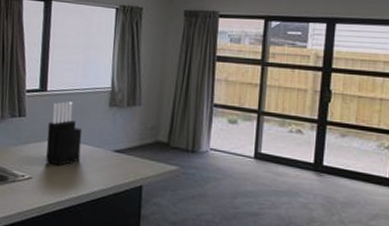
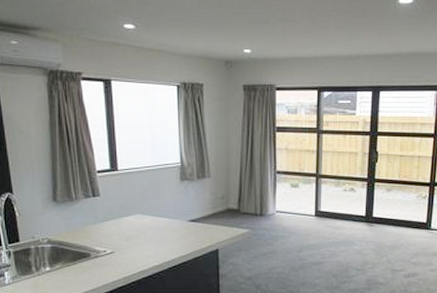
knife block: present [46,101,82,166] -> none [123,179,158,239]

